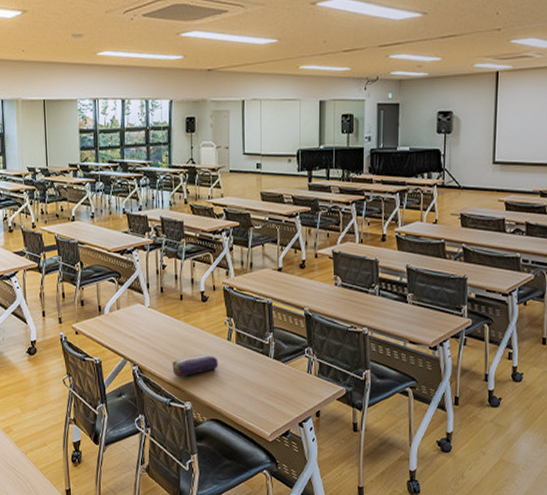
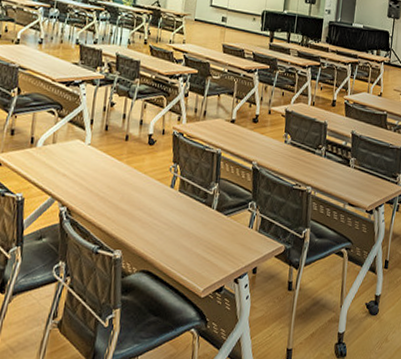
pencil case: present [172,355,218,376] -> none [105,200,158,222]

